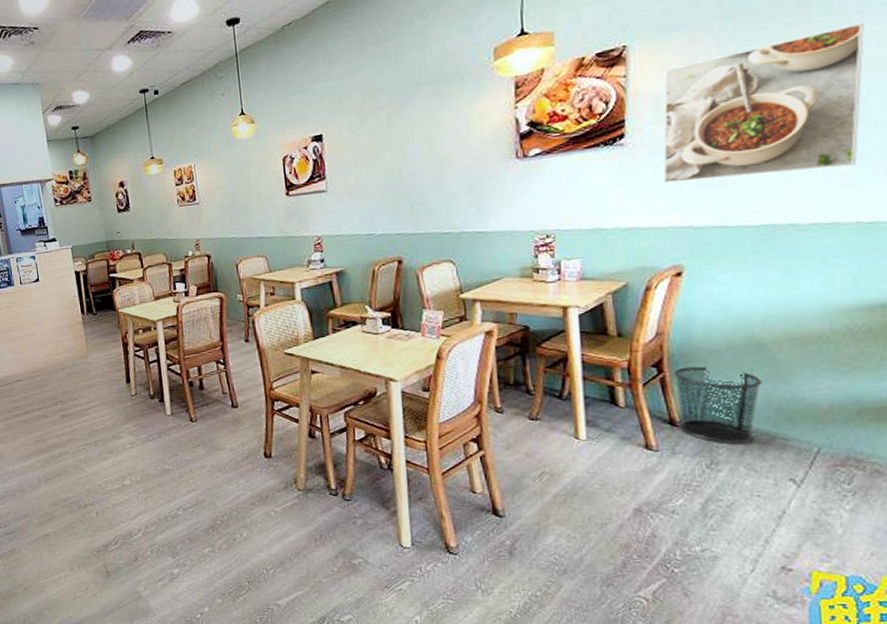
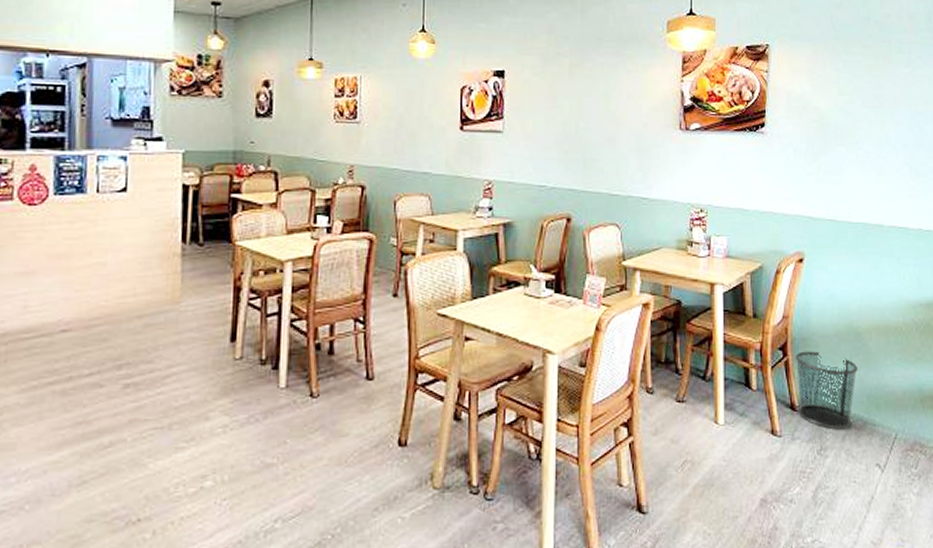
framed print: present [663,22,864,183] -> none [792,65,922,180]

